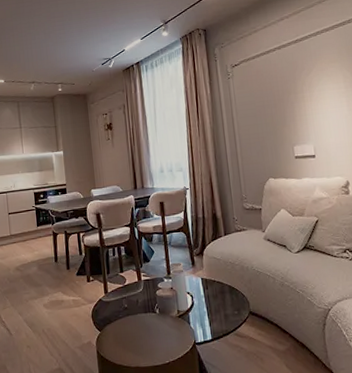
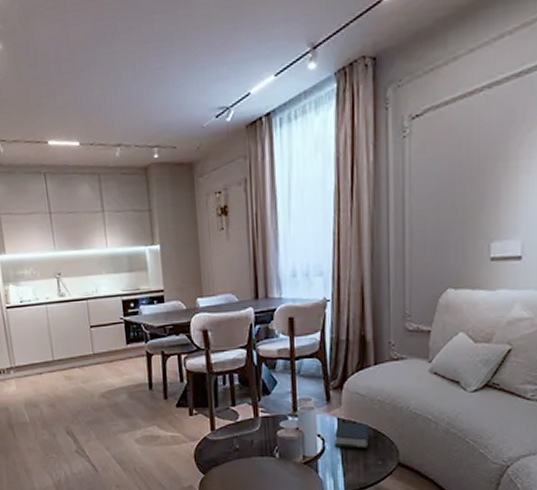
book: none [200,281,227,302] -> present [334,422,370,449]

